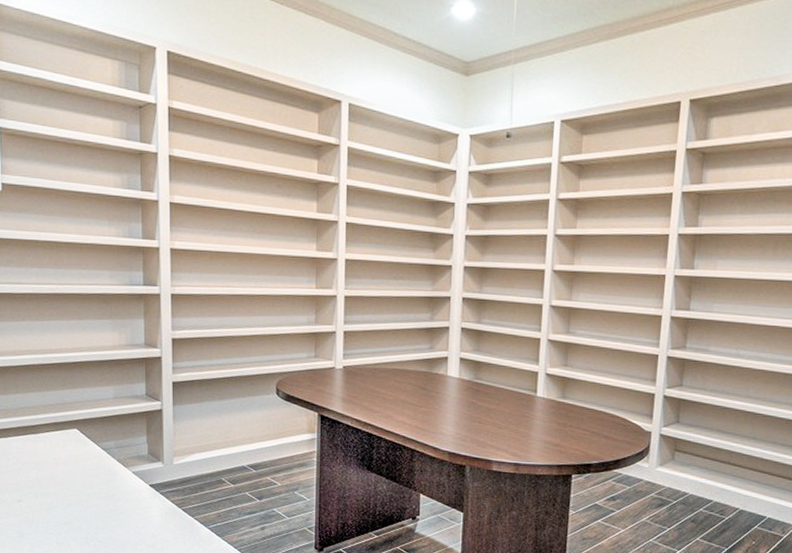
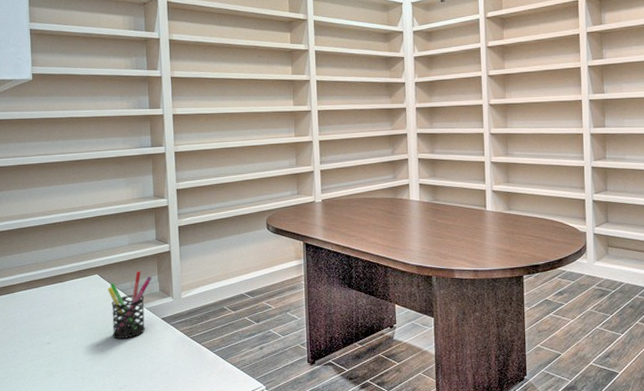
pen holder: none [88,429,140,504] -> present [108,271,152,339]

